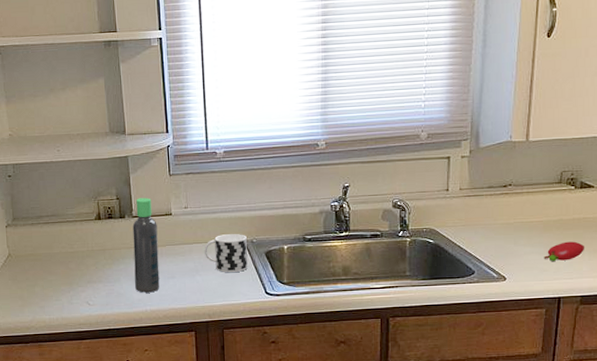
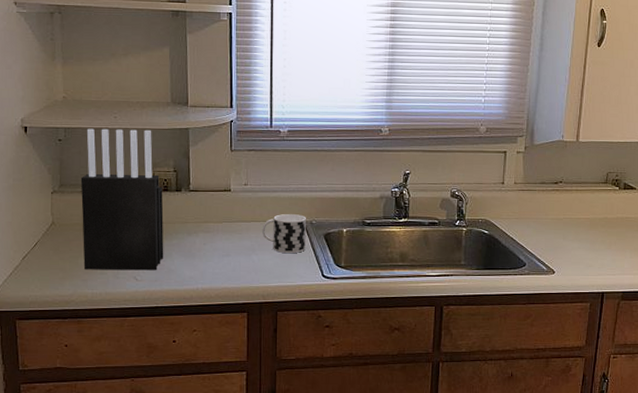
knife block: none [31,160,113,297] -> present [80,128,164,271]
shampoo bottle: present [132,198,160,293] -> none [187,172,215,270]
fruit: present [543,241,585,261] -> none [589,239,627,257]

